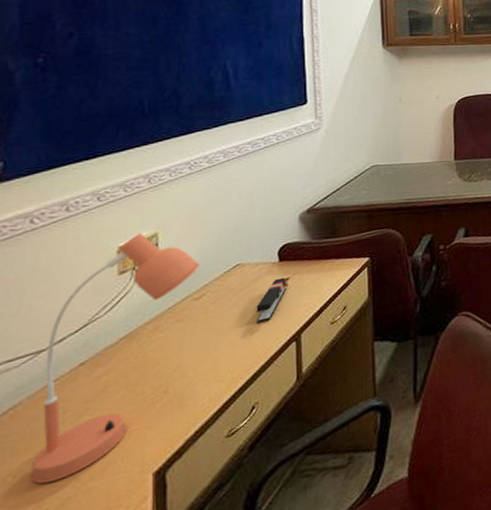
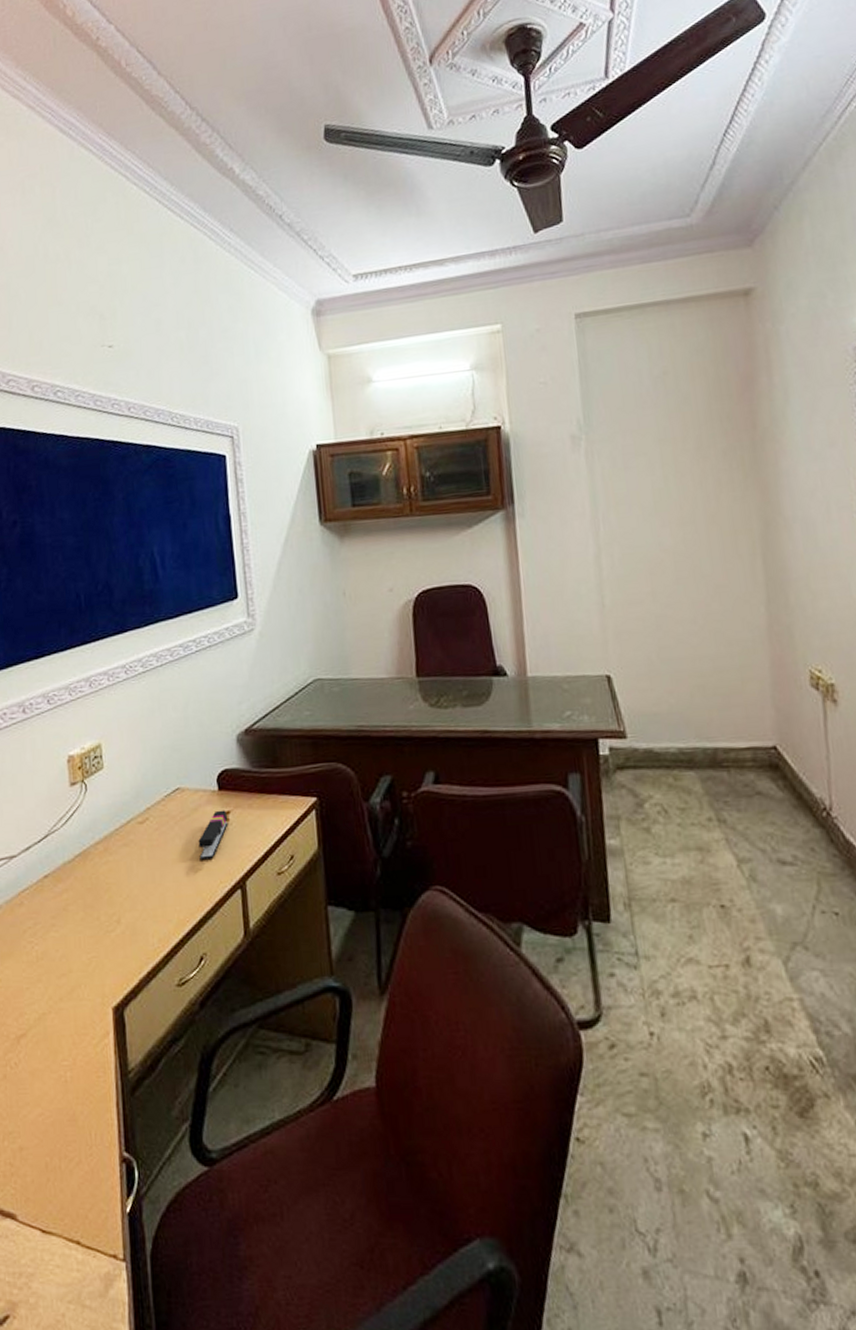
desk lamp: present [30,233,201,484] -> none [12,742,142,993]

